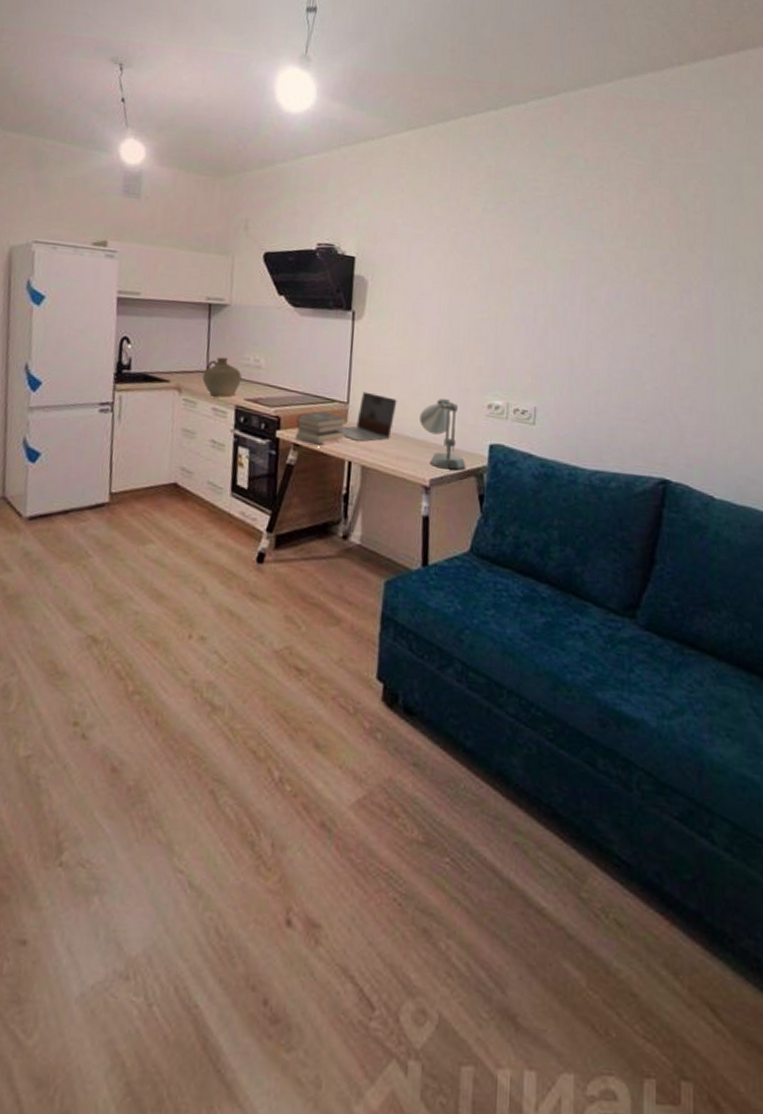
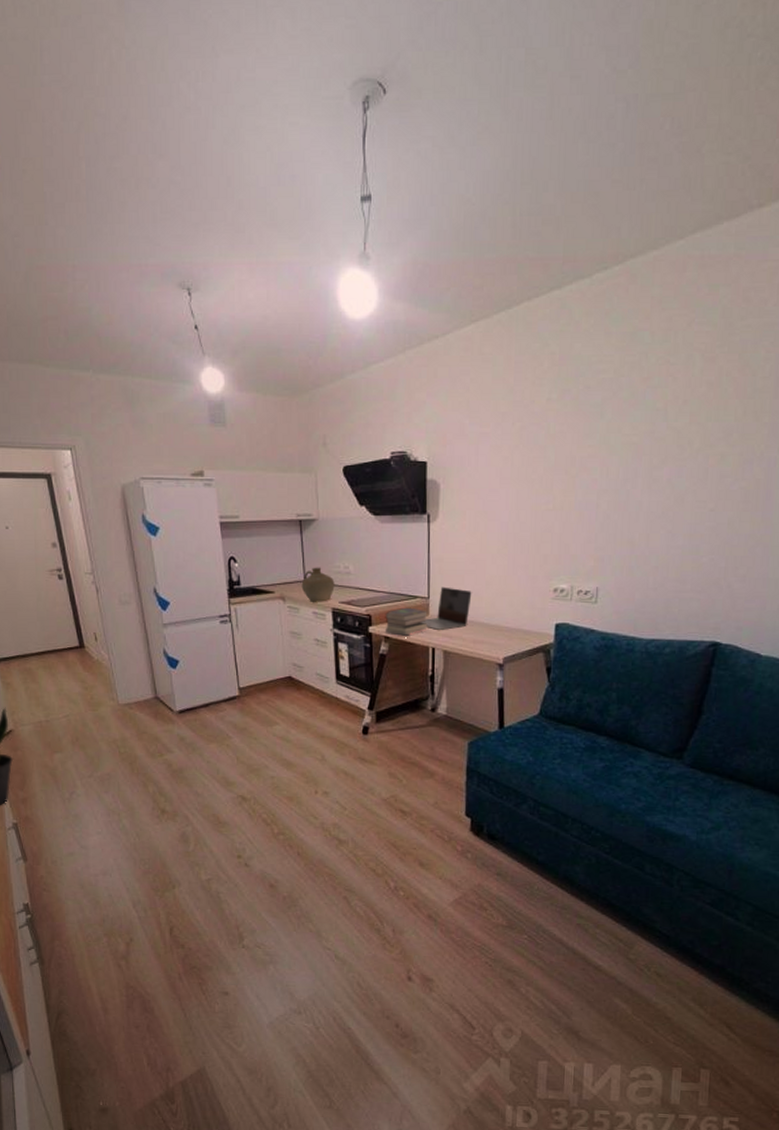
desk lamp: present [419,398,466,471] -> none [492,586,535,648]

